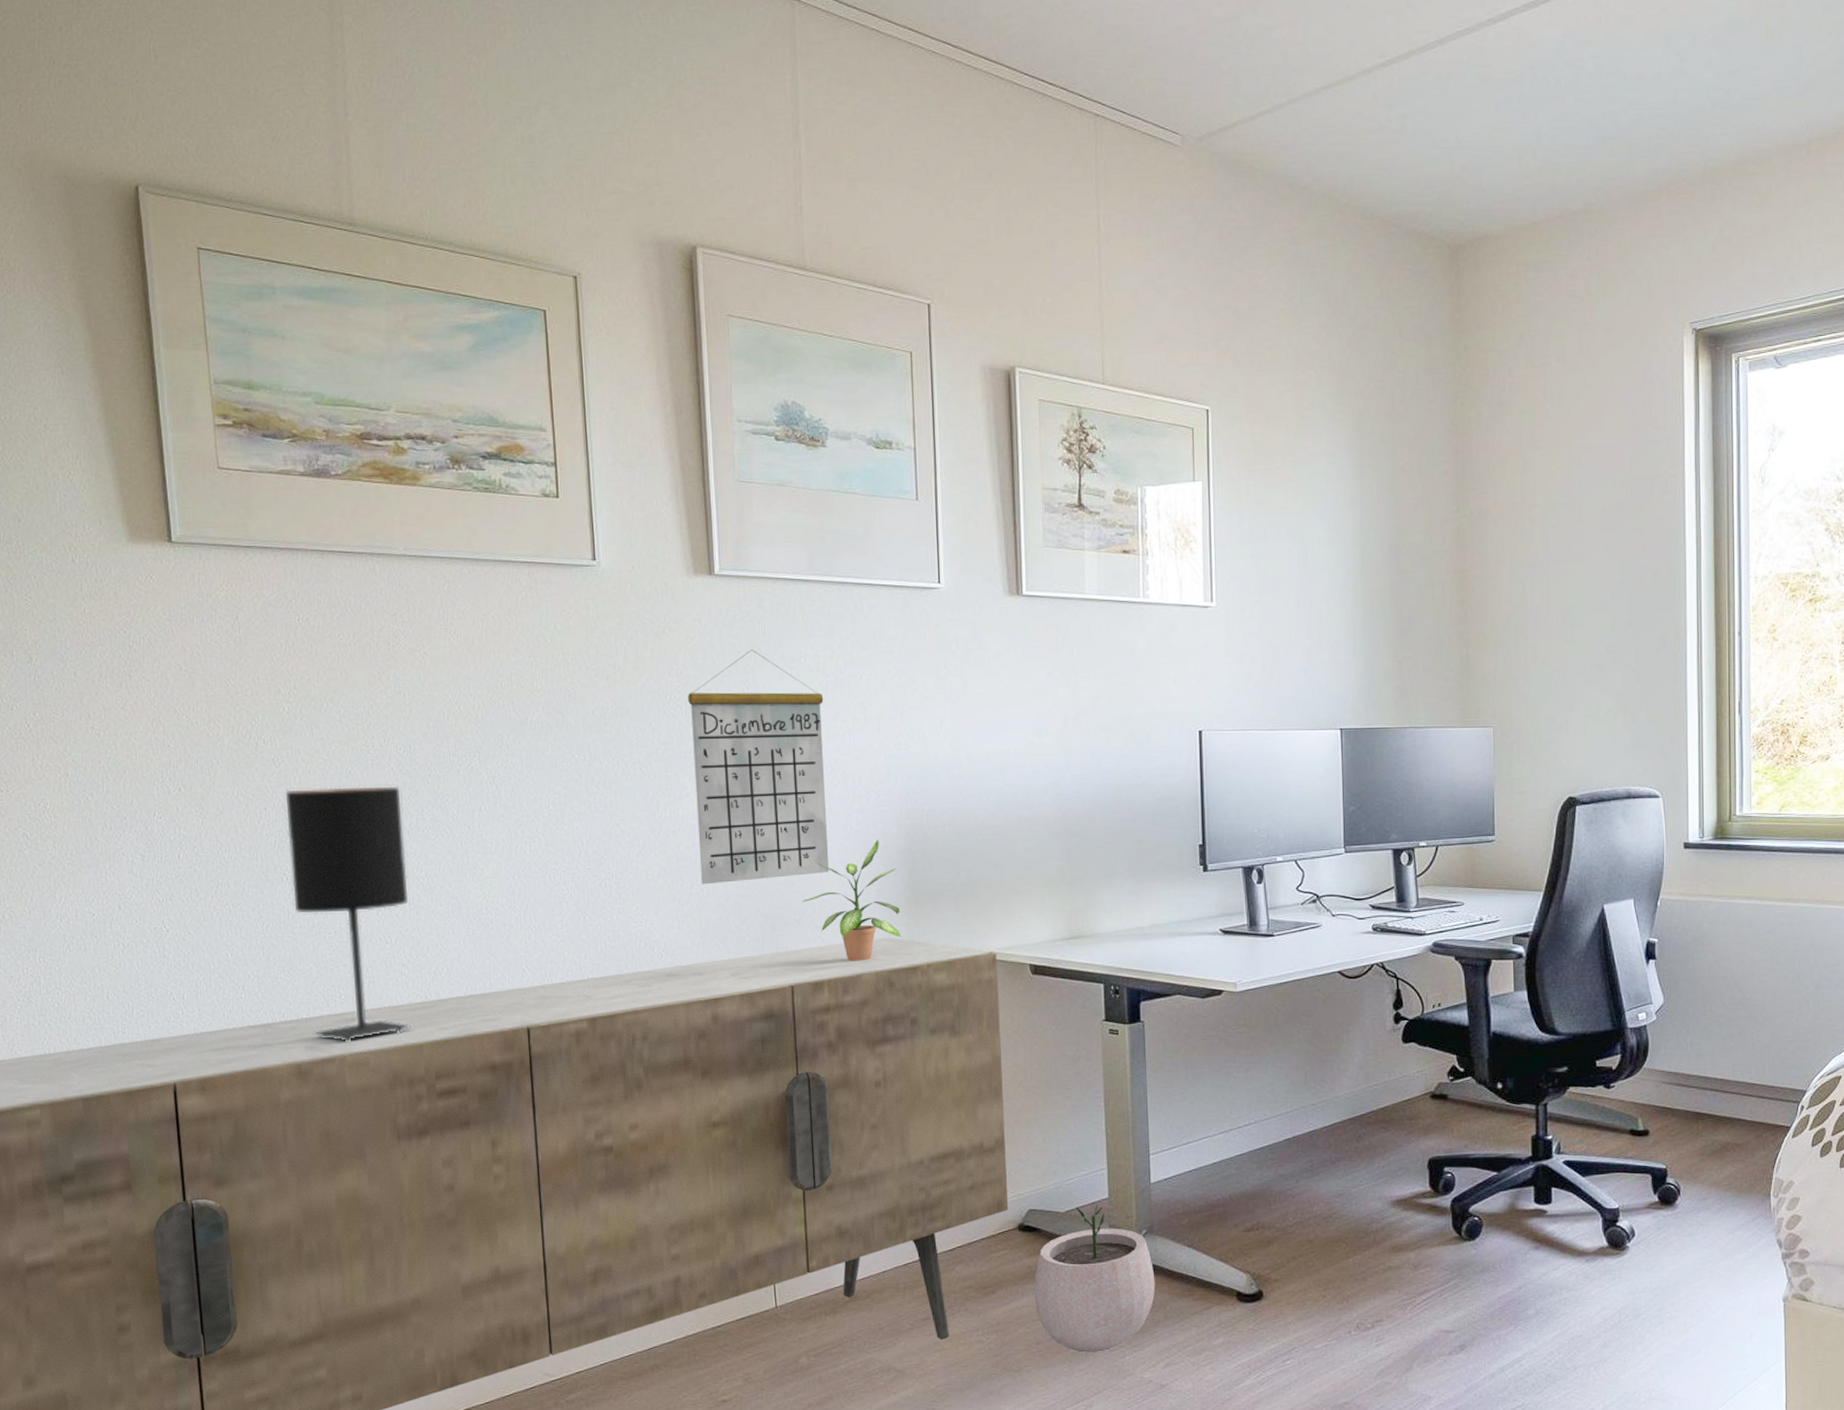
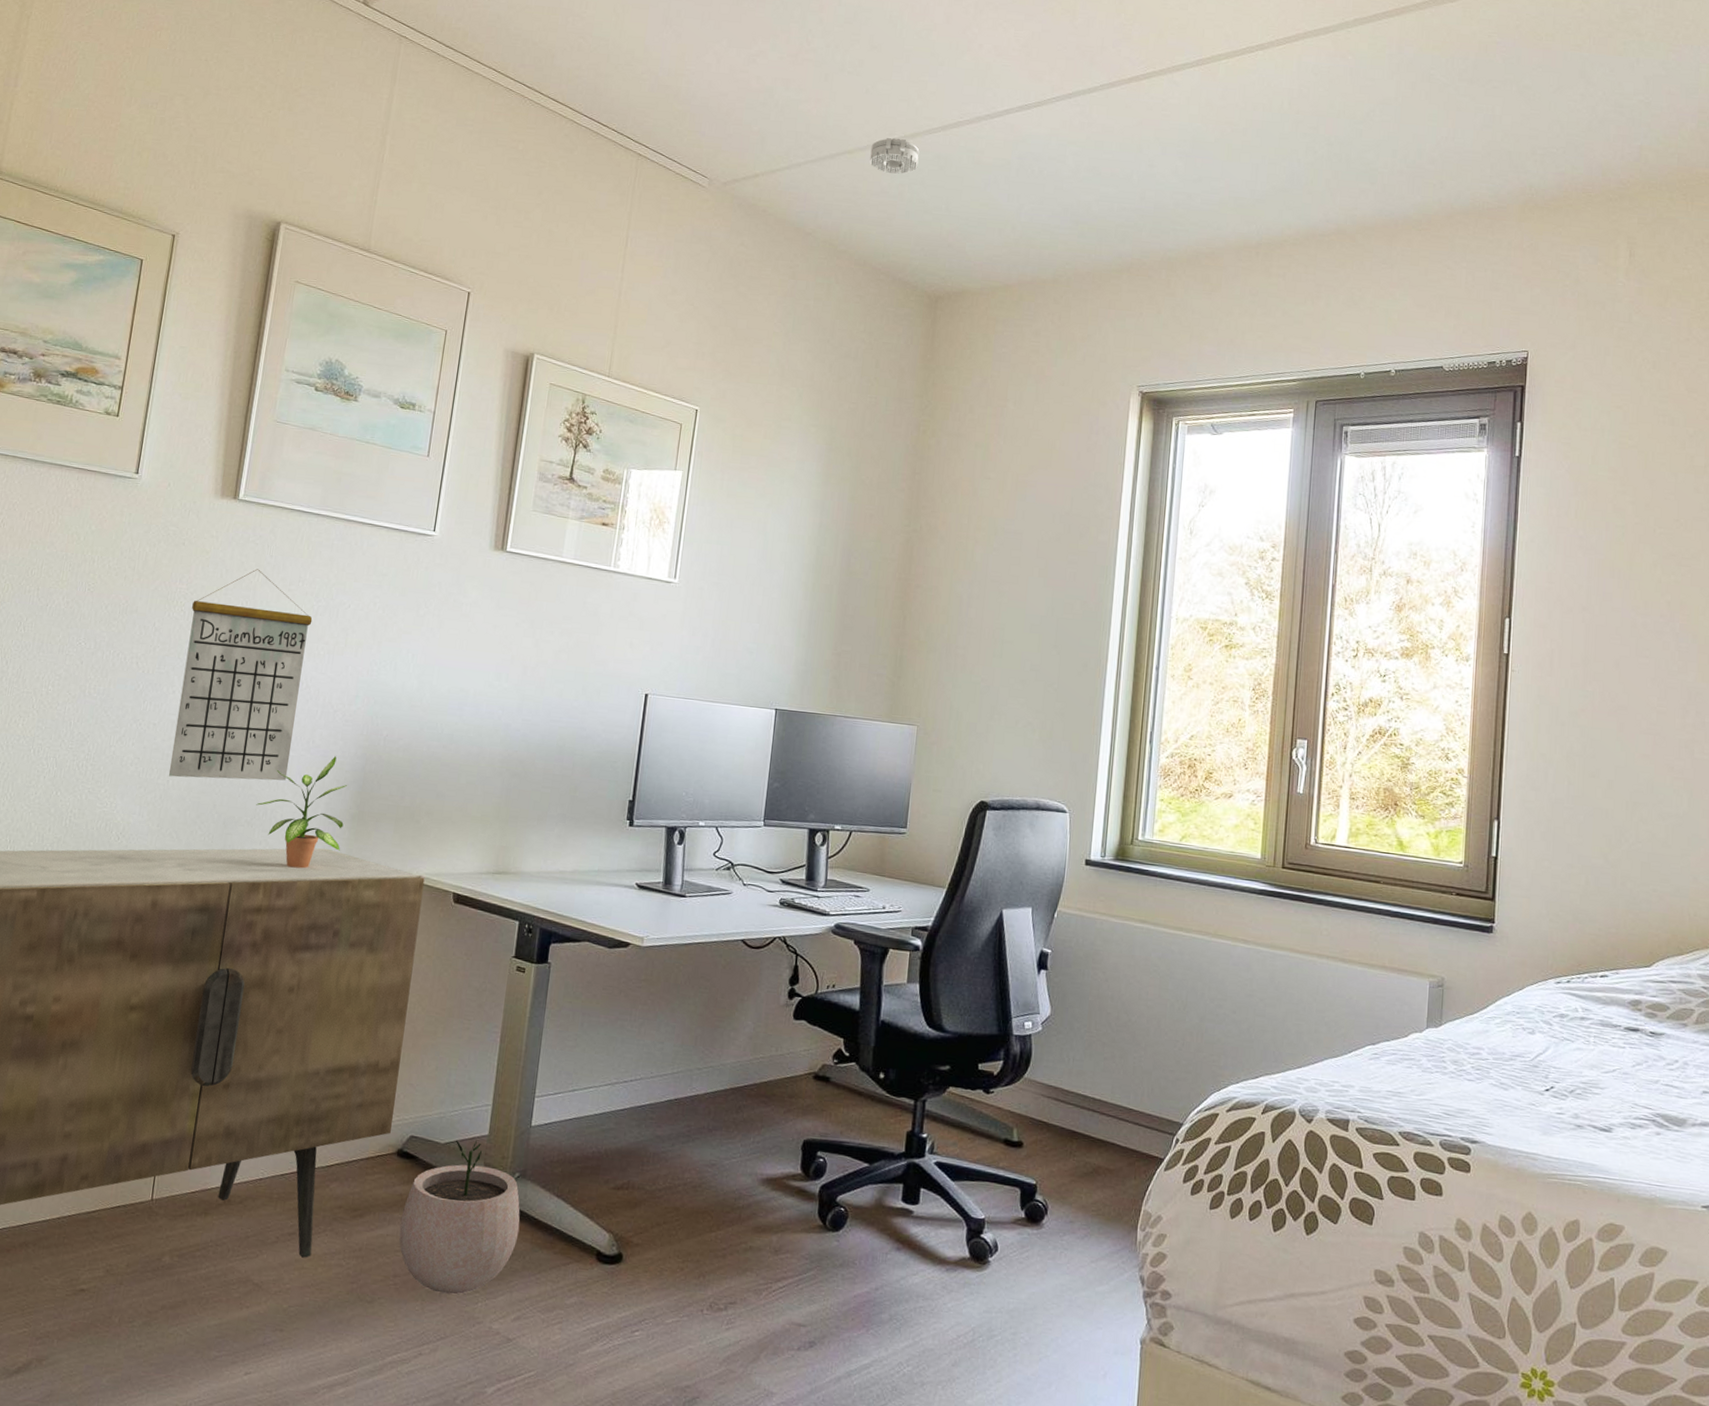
smoke detector: none [1361,60,1418,105] -> present [869,137,920,175]

